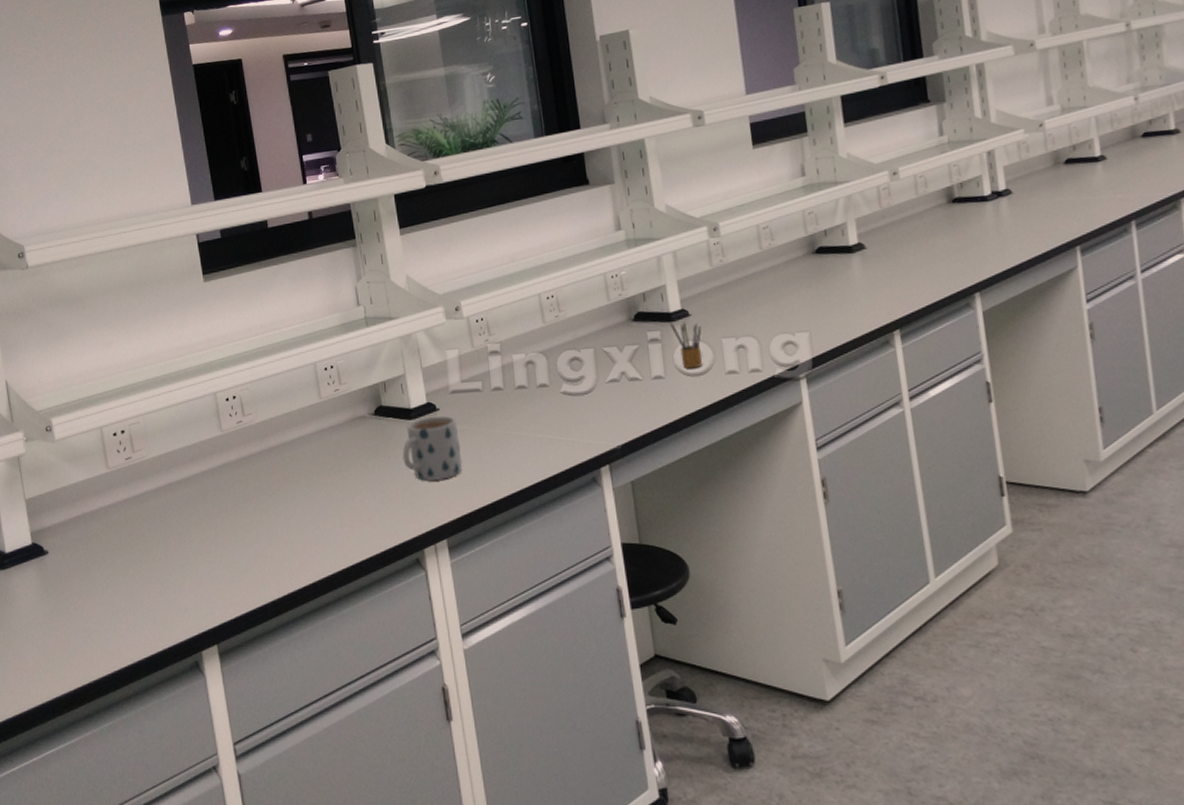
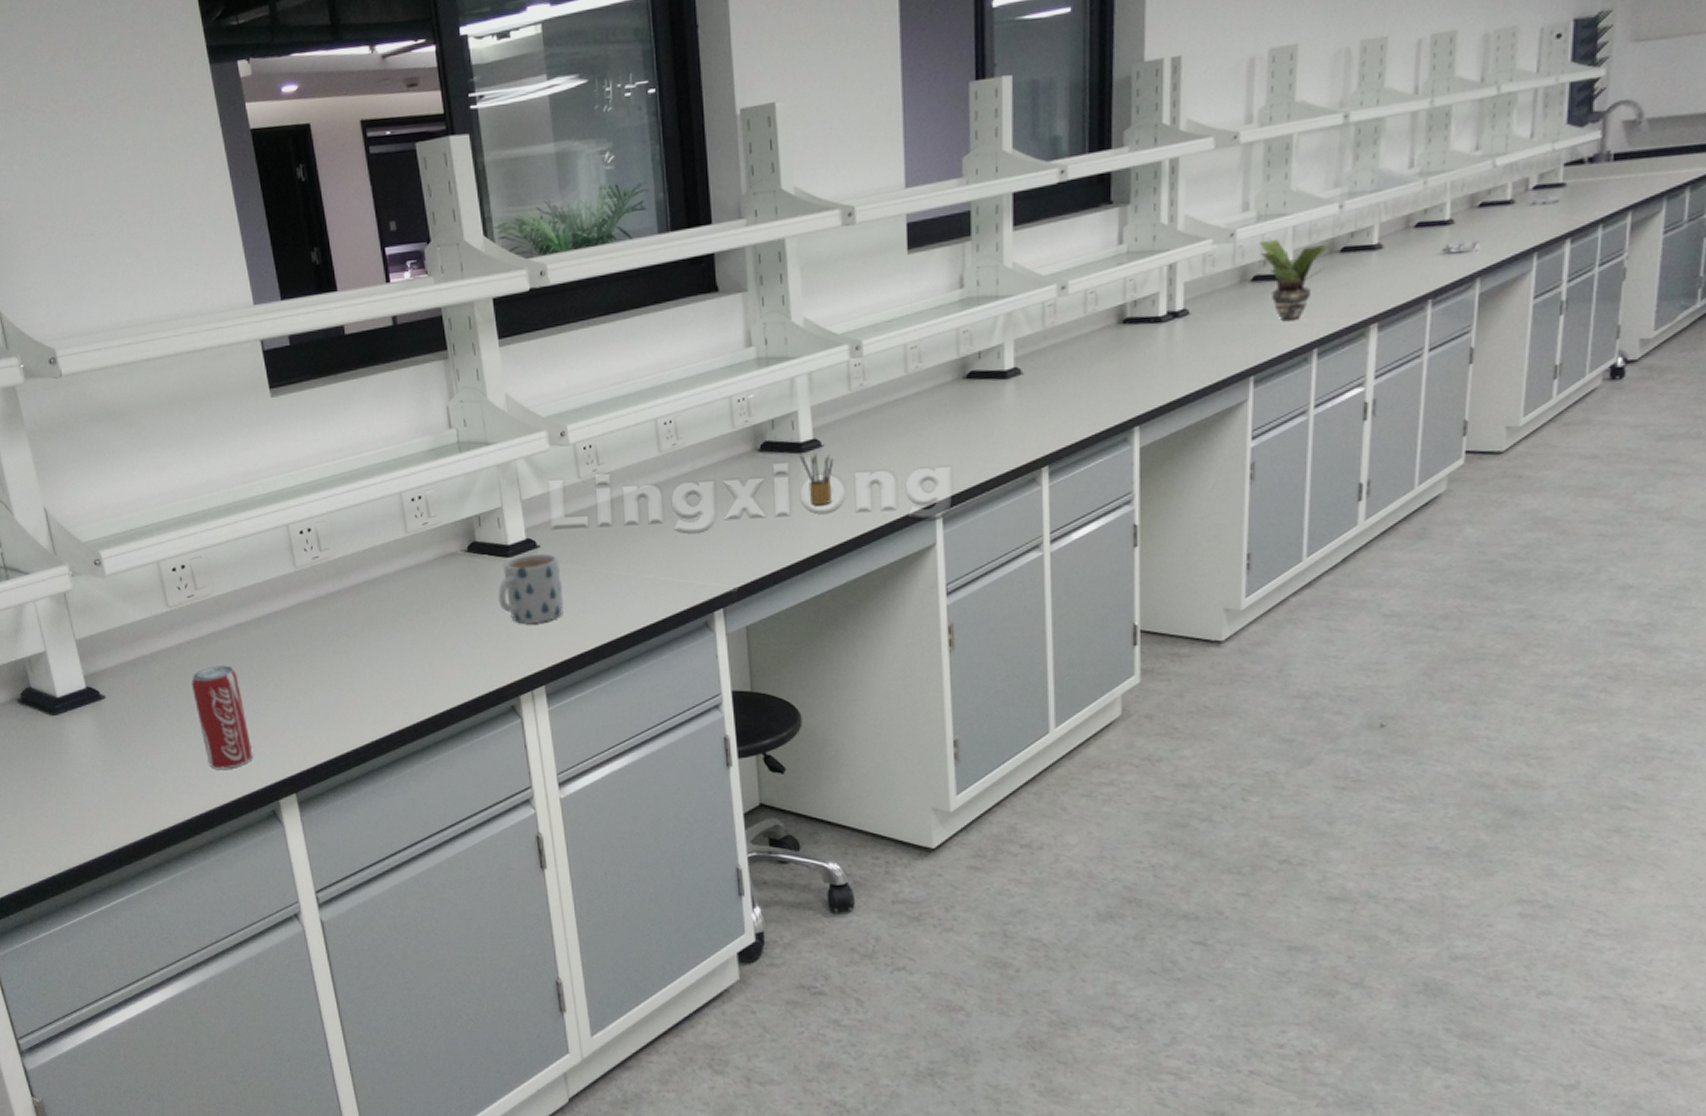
beverage can: none [126,522,179,621] -> present [191,665,253,769]
potted plant: none [1067,127,1145,197] -> present [1260,239,1342,321]

